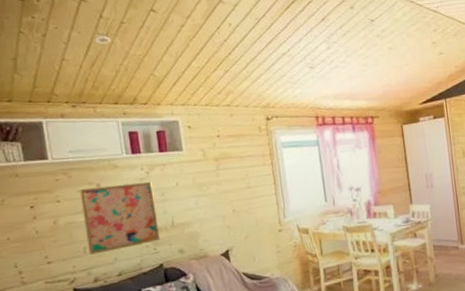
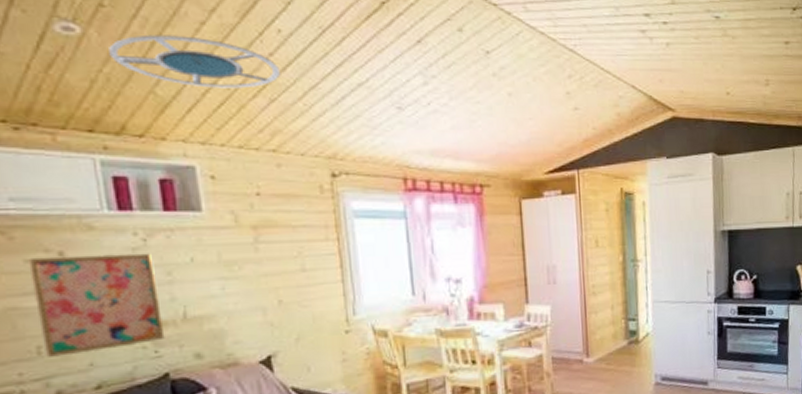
ceiling lamp: none [127,35,231,68] -> present [109,34,280,89]

